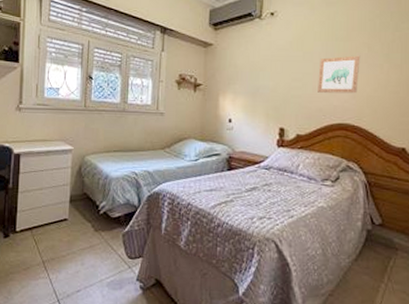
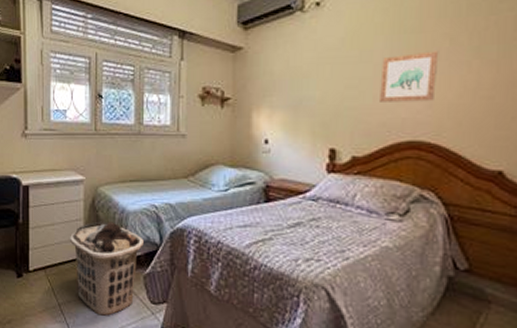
clothes hamper: none [56,186,124,271] -> present [69,221,144,316]

